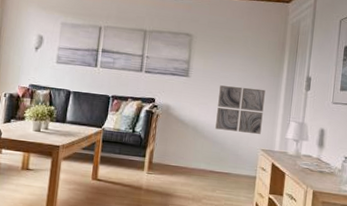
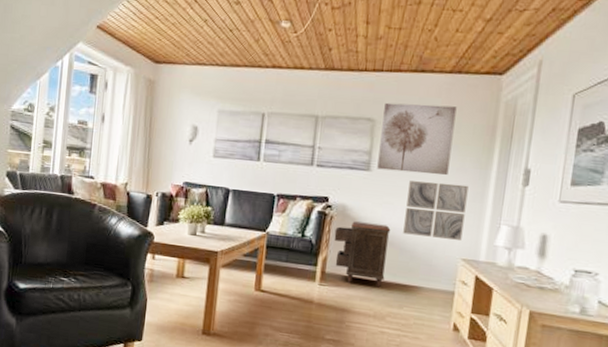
nightstand: none [159,119,206,175] -> present [334,221,391,288]
wall art: none [194,21,256,81] -> present [377,102,457,175]

